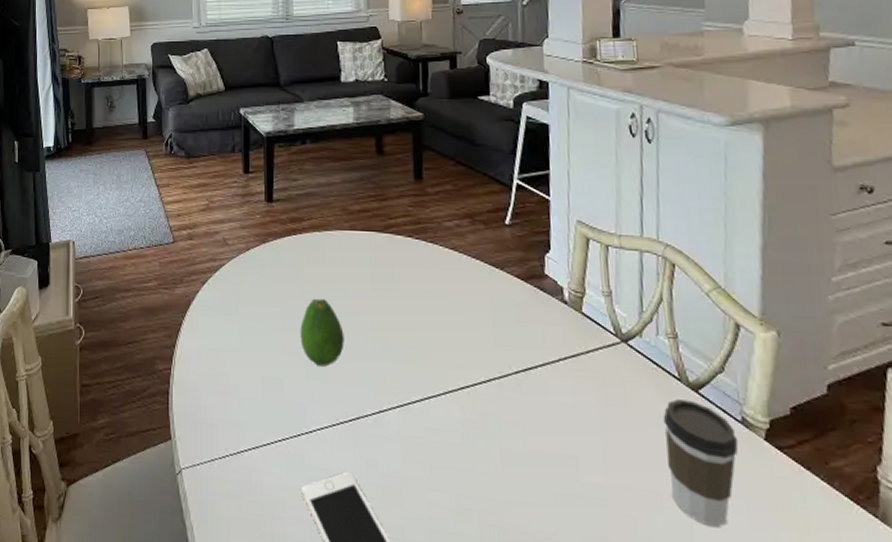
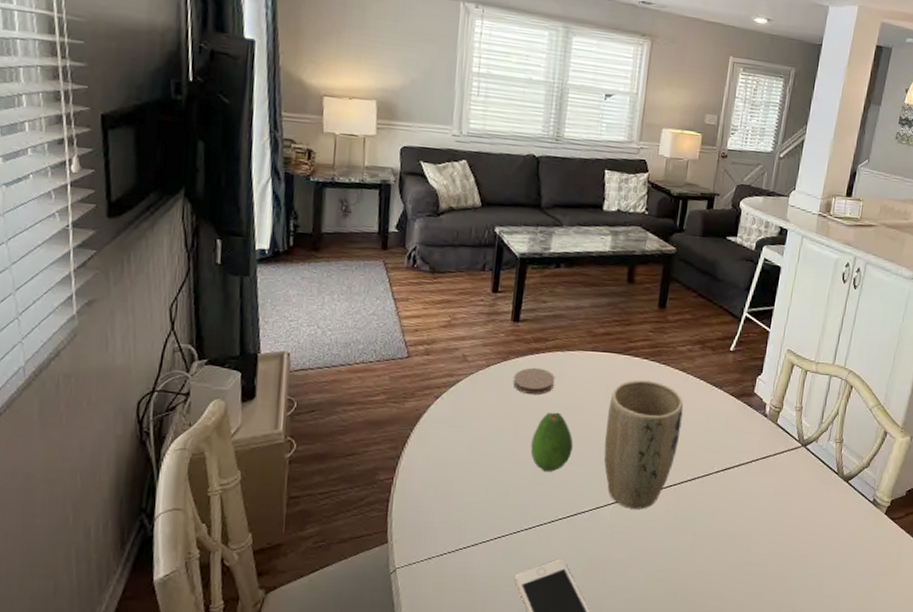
coaster: none [274,249,317,280] -> present [513,367,556,395]
plant pot: none [377,261,464,416] -> present [604,380,684,509]
coffee cup: present [663,399,739,528] -> none [814,488,868,577]

